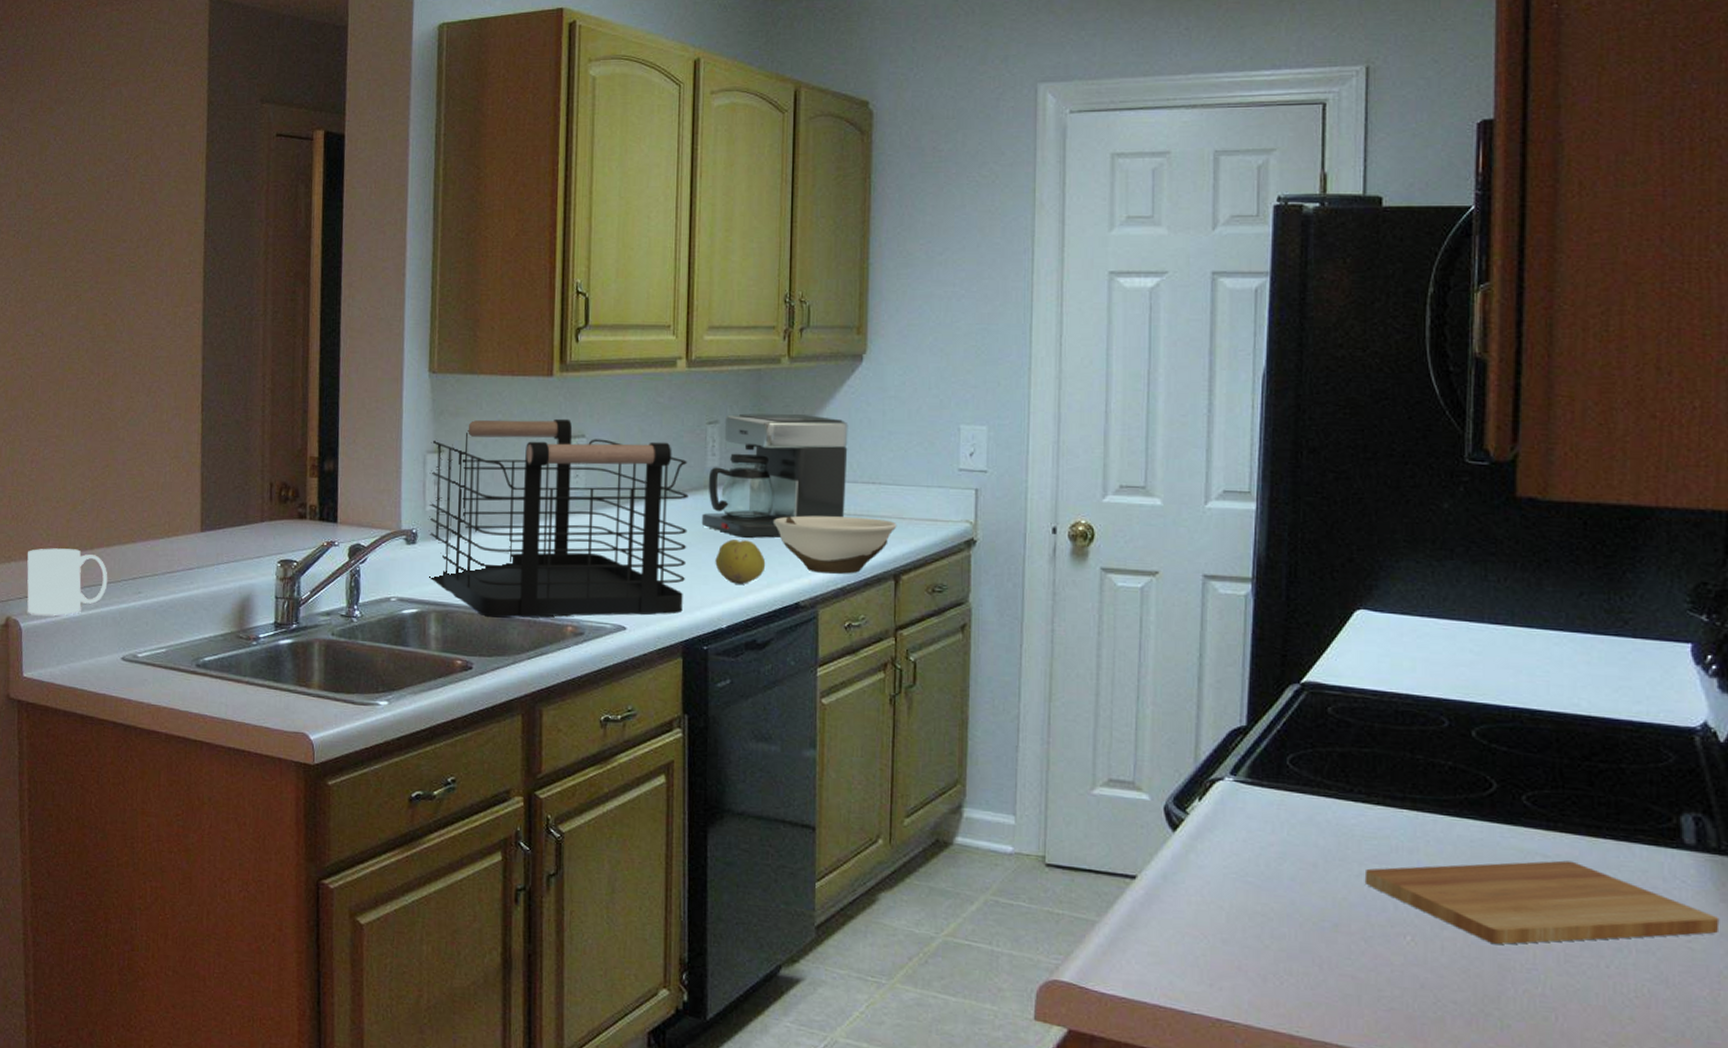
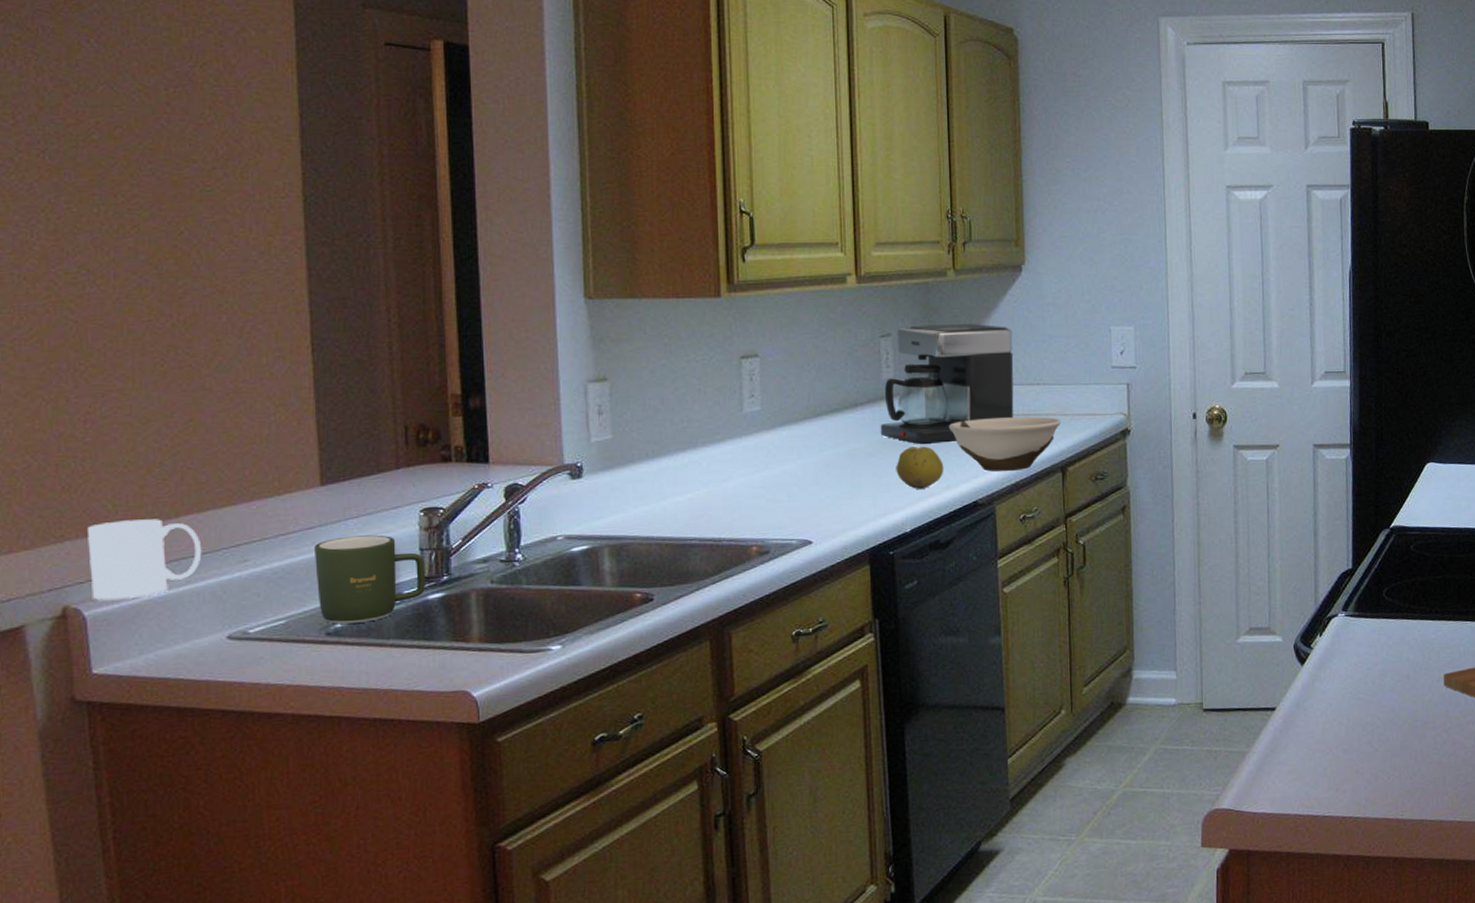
mug: none [192,579,279,659] -> present [315,535,425,624]
dish rack: present [428,418,689,618] -> none [591,339,868,546]

